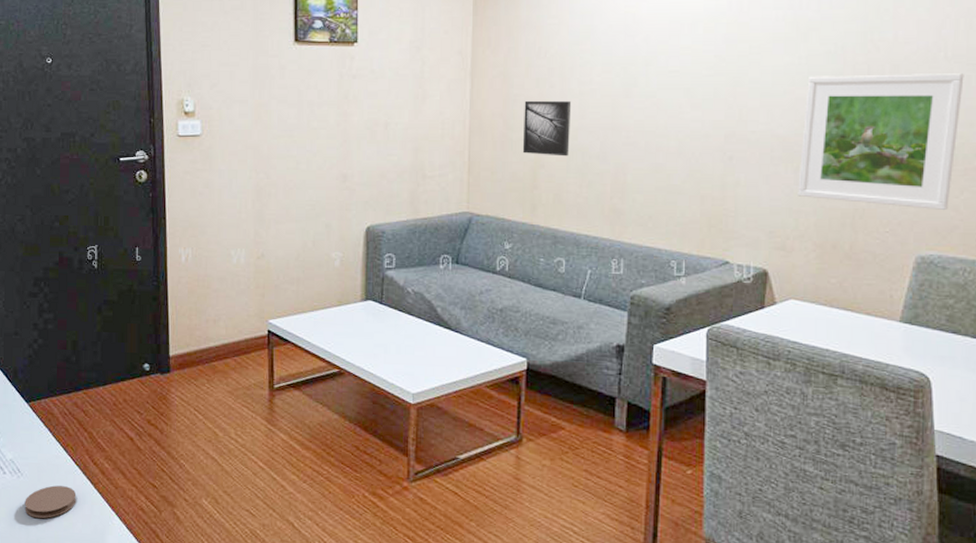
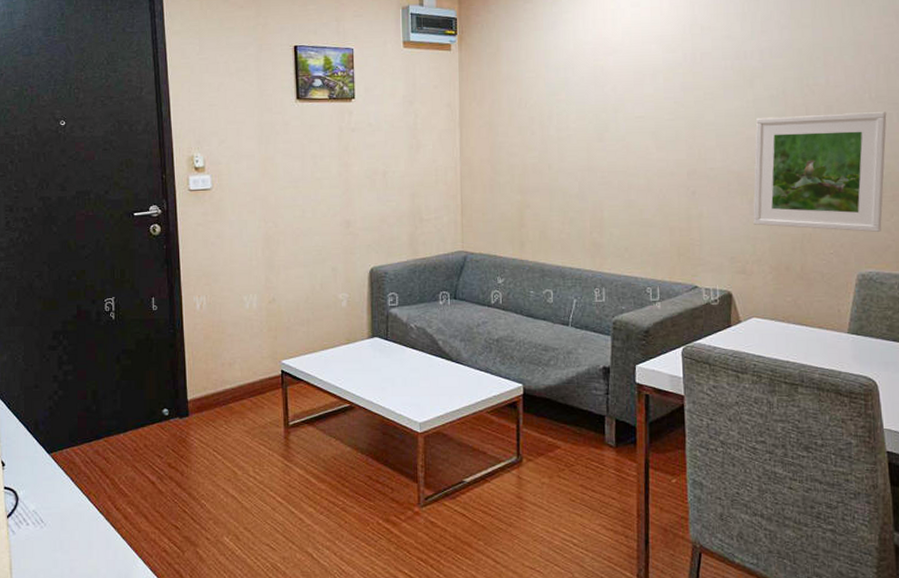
coaster: present [25,485,77,518] -> none [48,533,100,566]
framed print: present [522,100,572,157] -> none [509,146,552,197]

